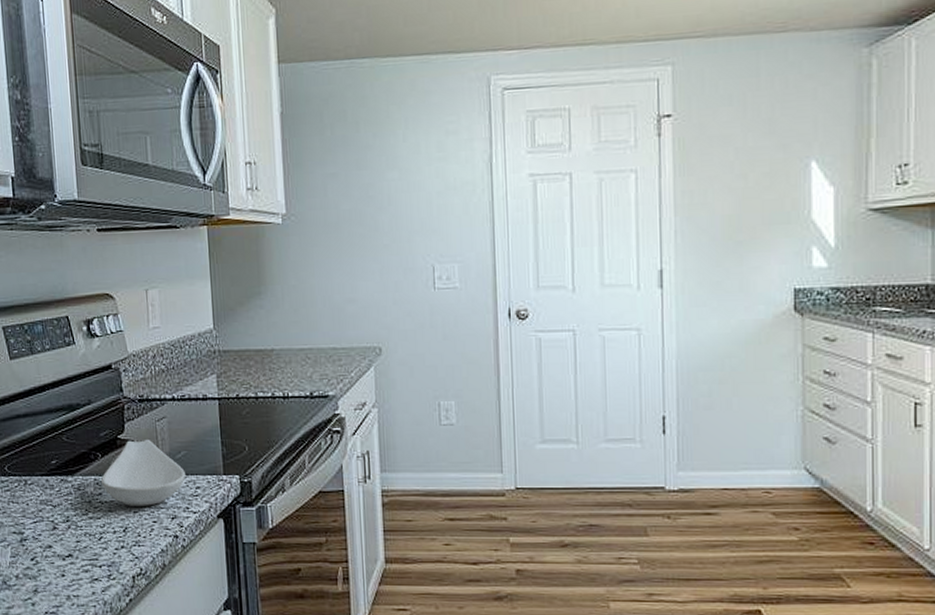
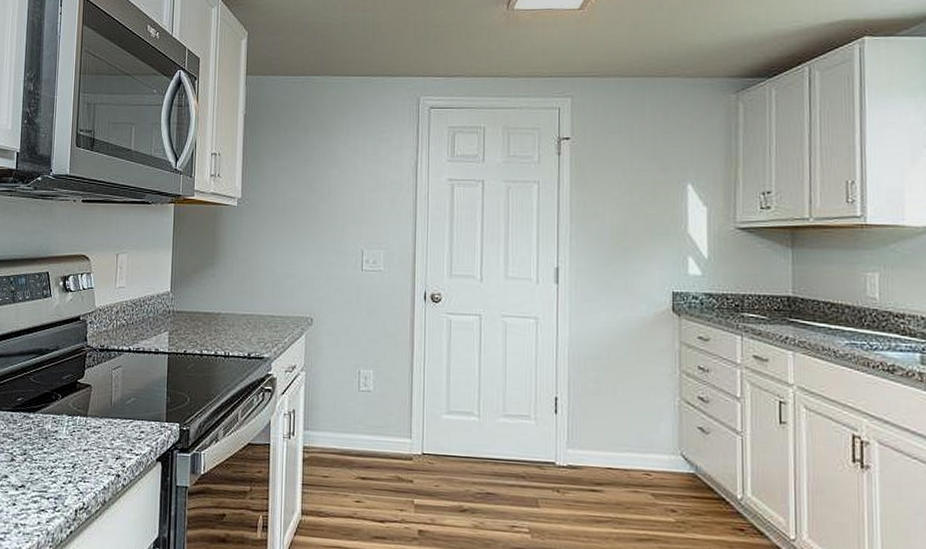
spoon rest: present [101,439,185,506] -> none [59,384,132,446]

